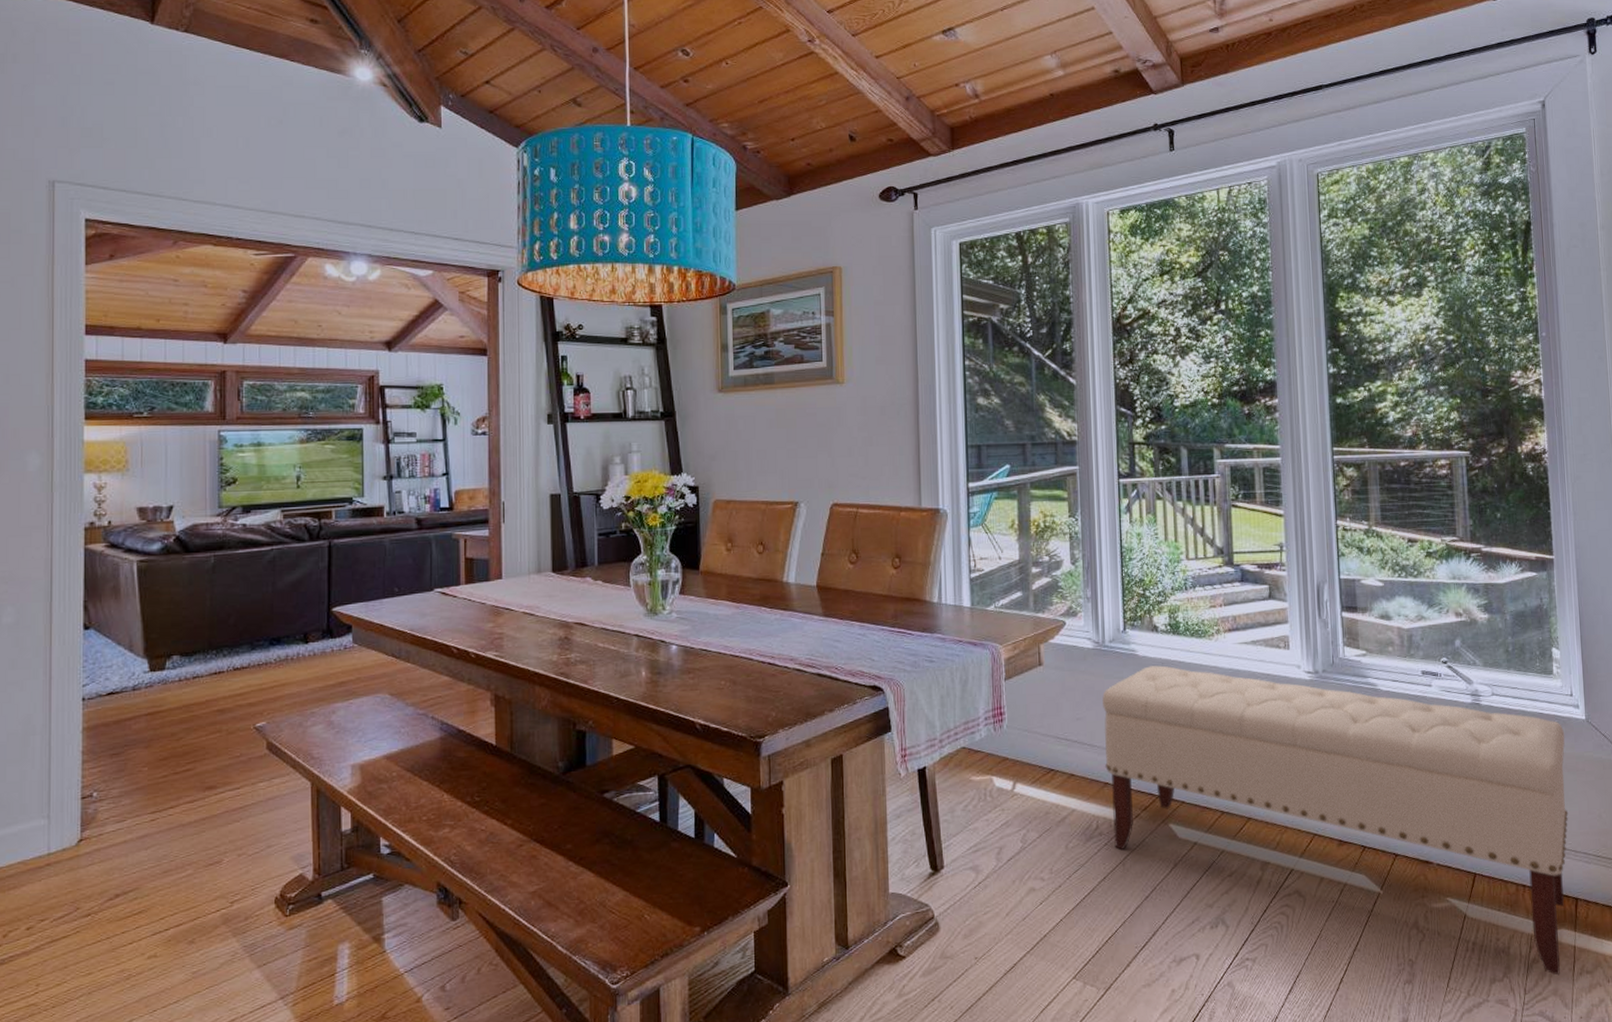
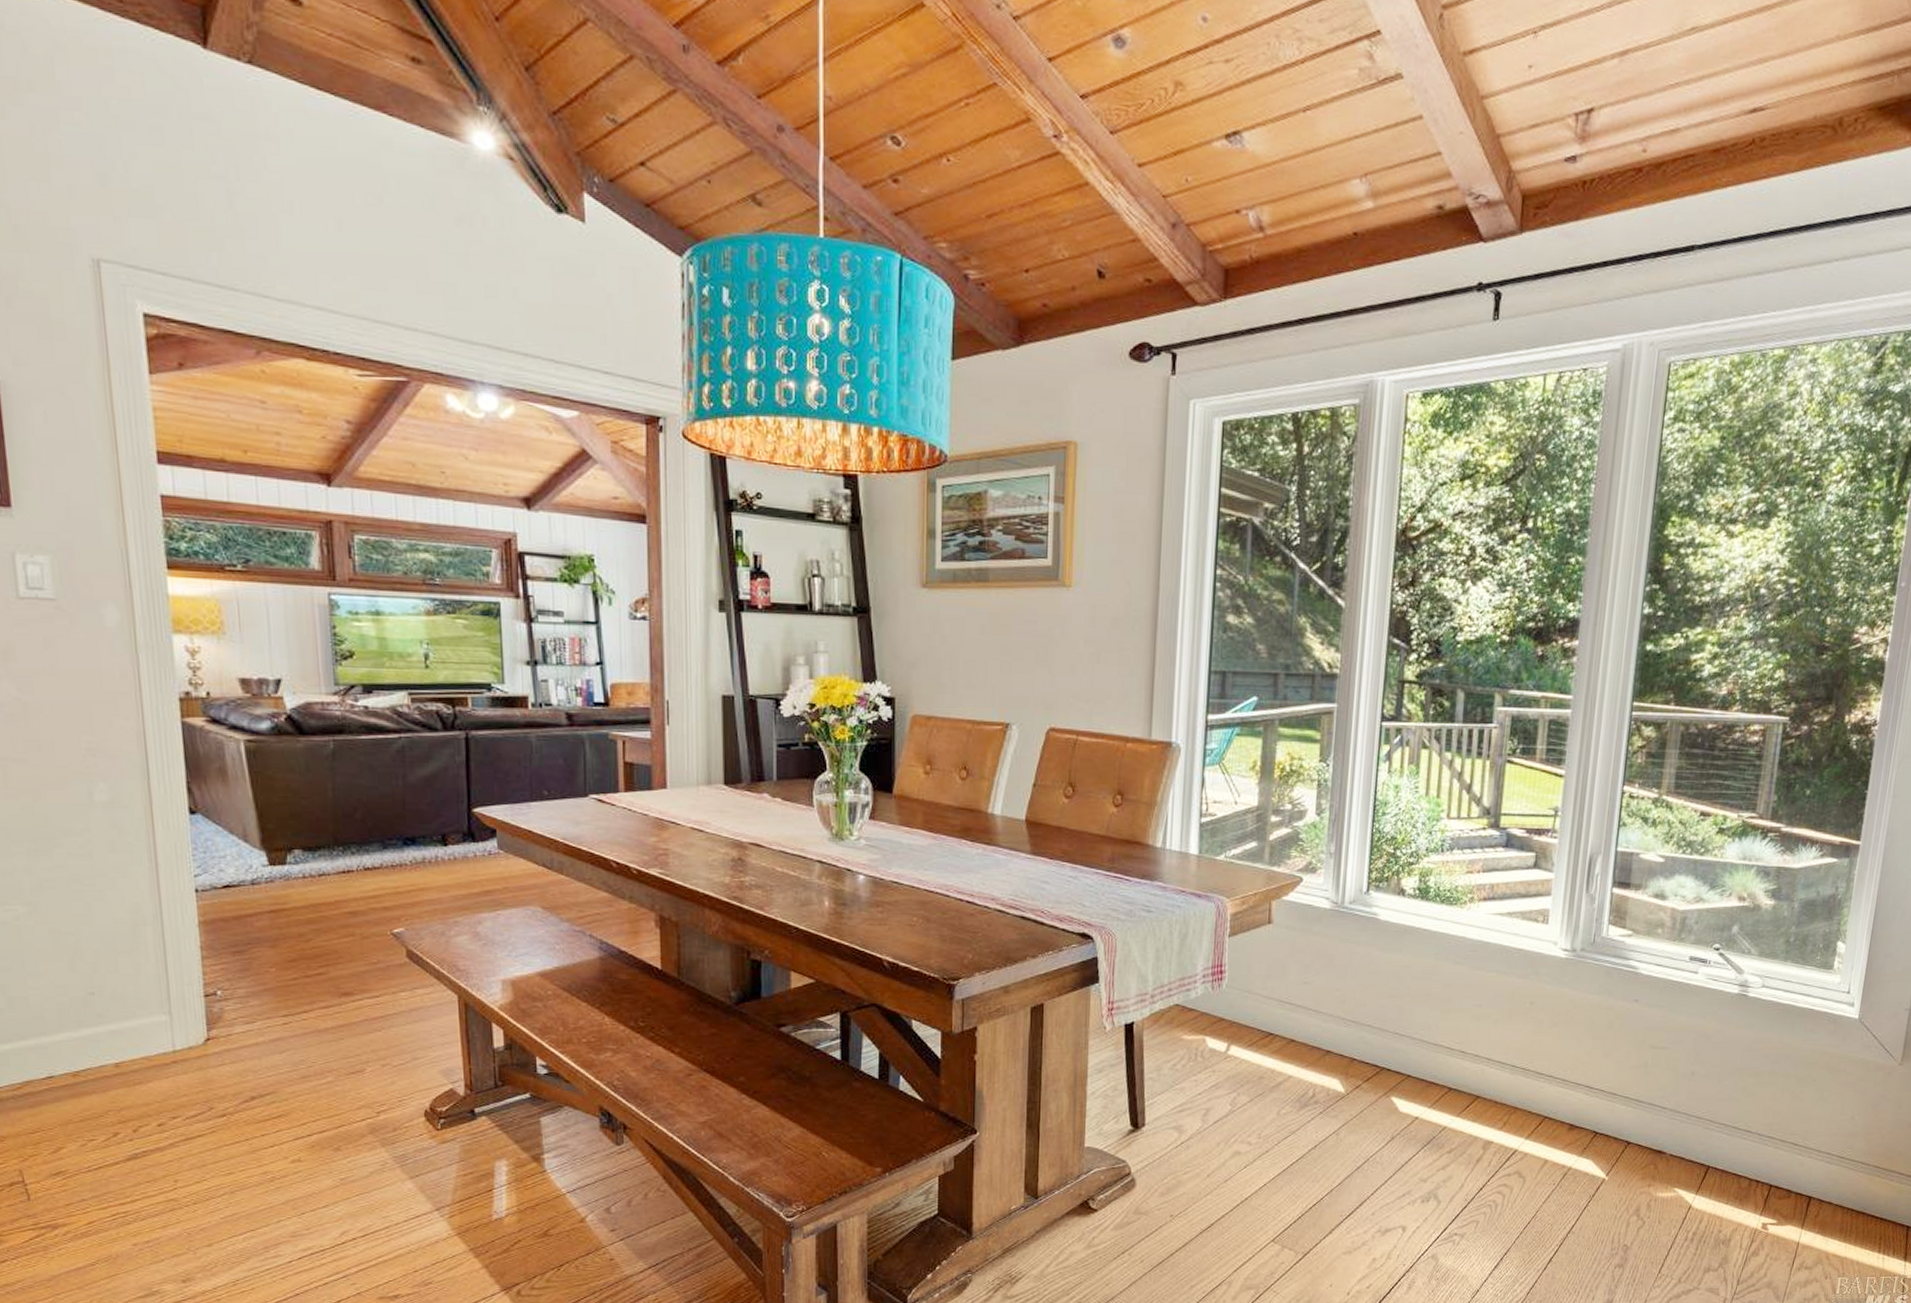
bench: present [1102,665,1569,976] -> none [1329,932,1833,1269]

